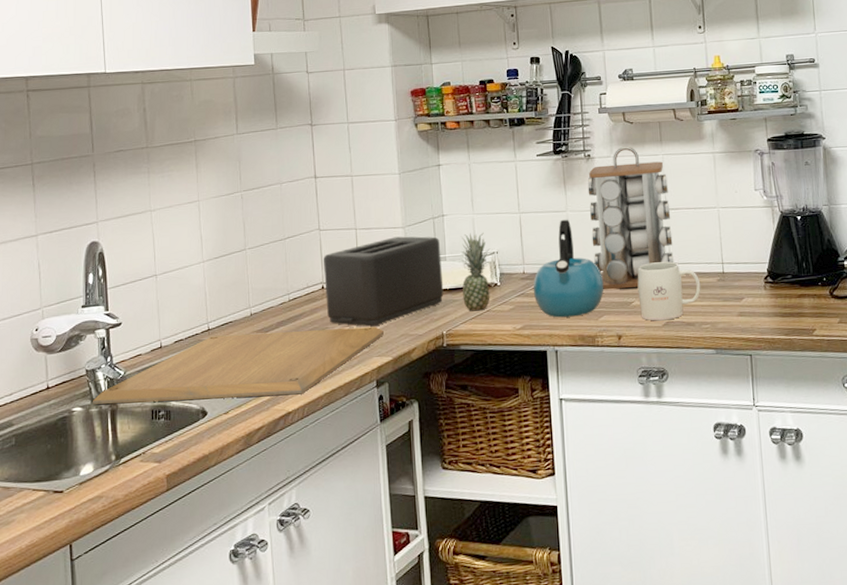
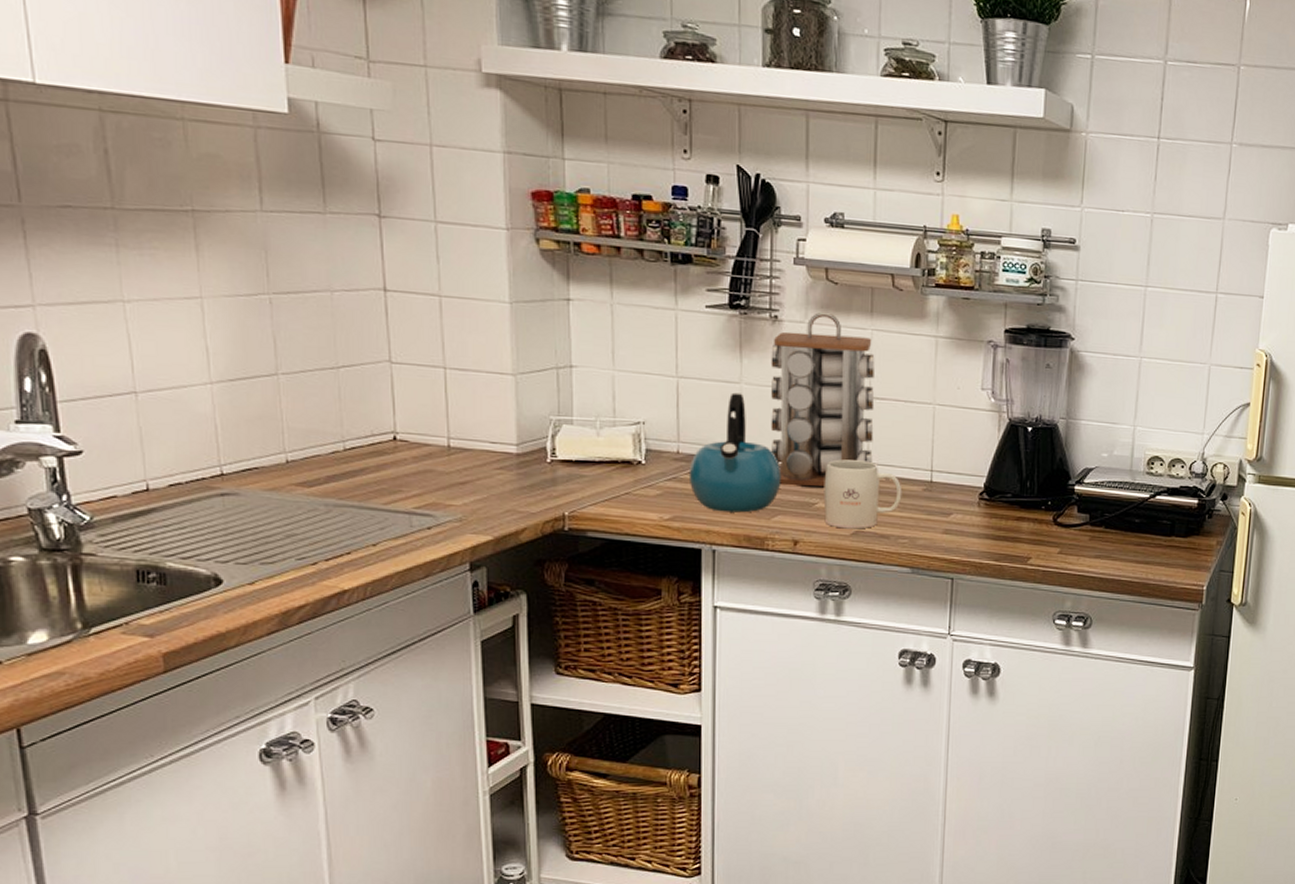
chopping board: present [93,326,385,405] -> none [42,484,483,570]
toaster: present [323,236,444,327] -> none [395,385,568,496]
fruit: present [462,232,490,311] -> none [592,393,633,492]

